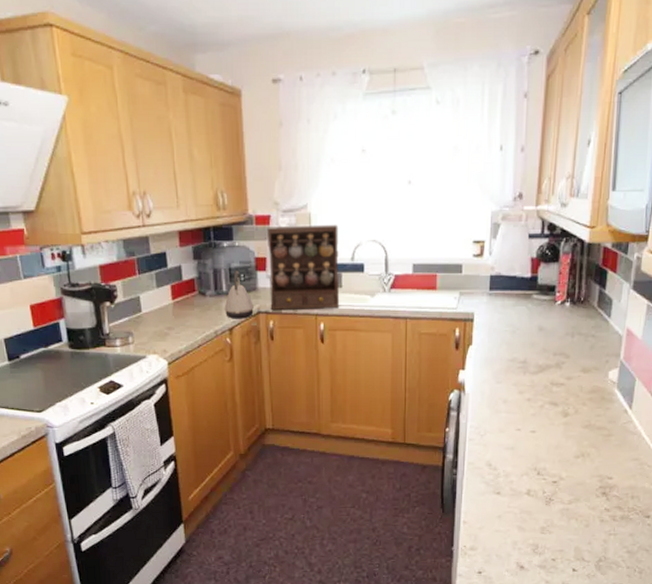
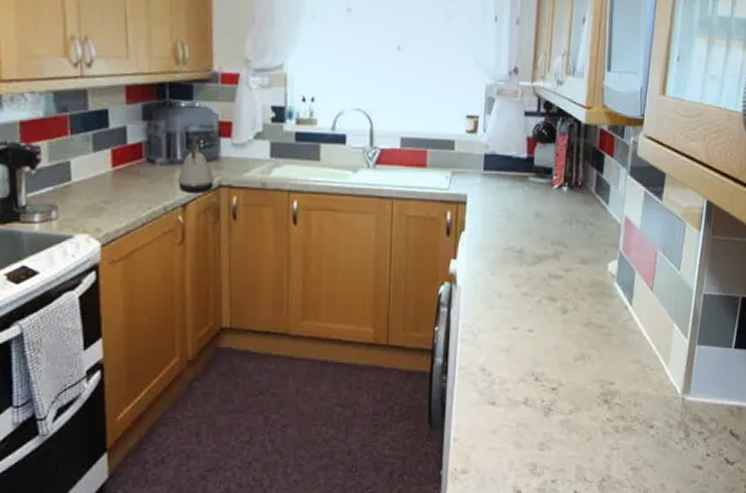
spice rack: present [267,224,339,311] -> none [234,87,318,186]

